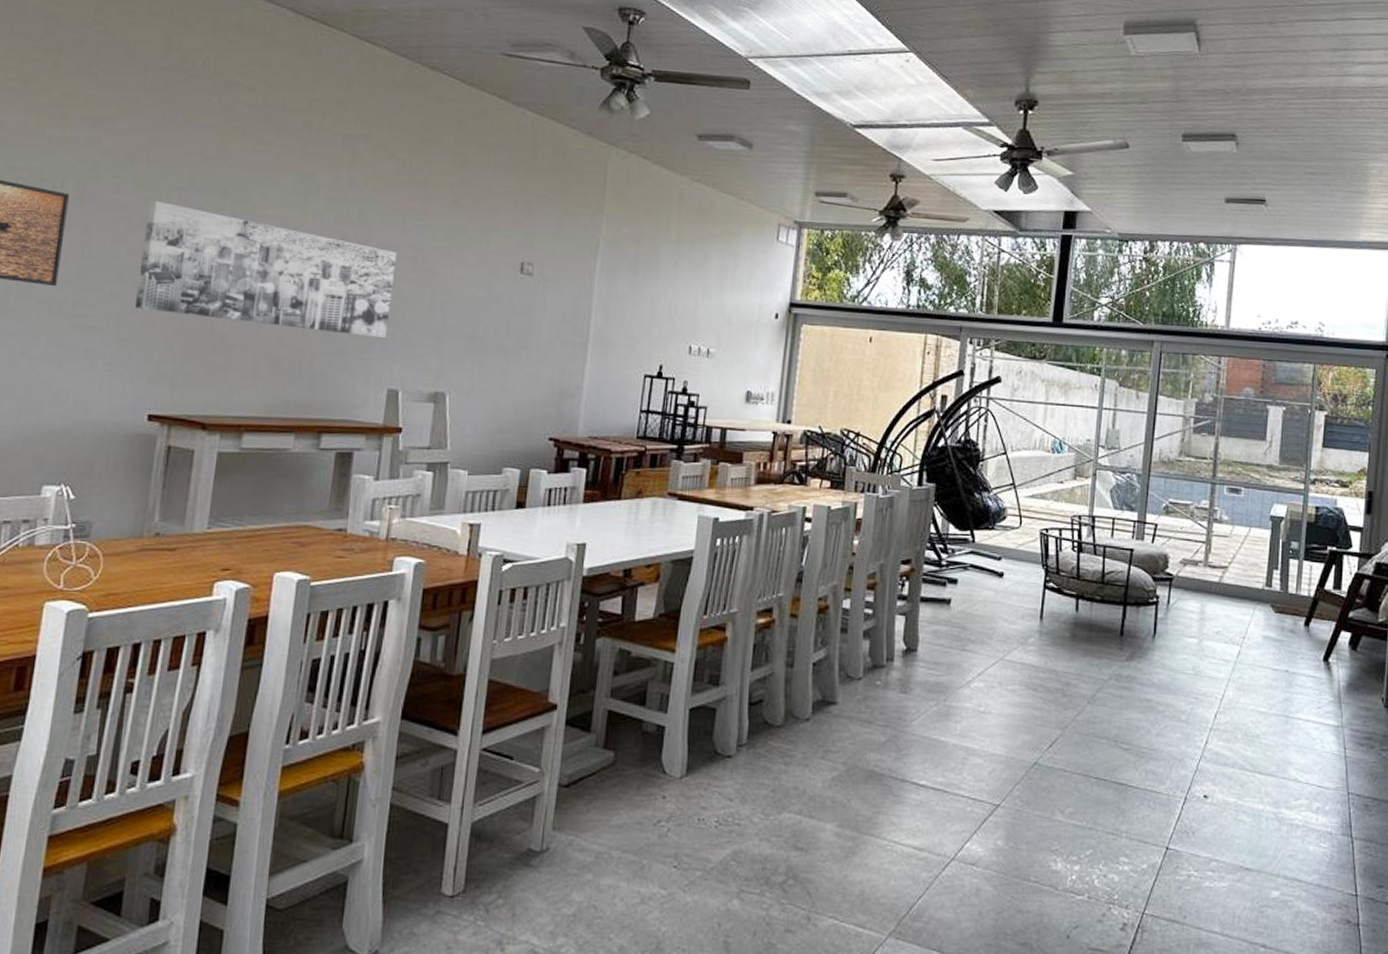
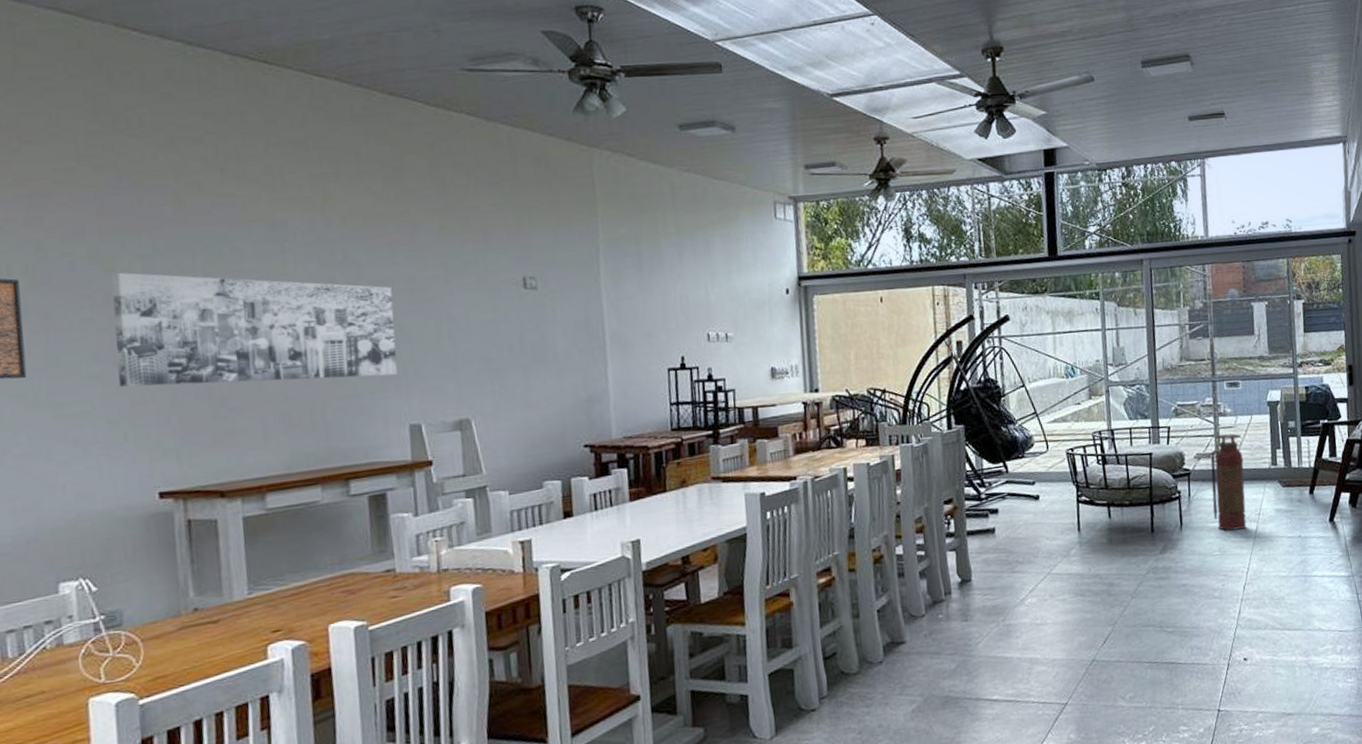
fire extinguisher: none [1192,543,1235,651] -> present [1210,434,1247,531]

